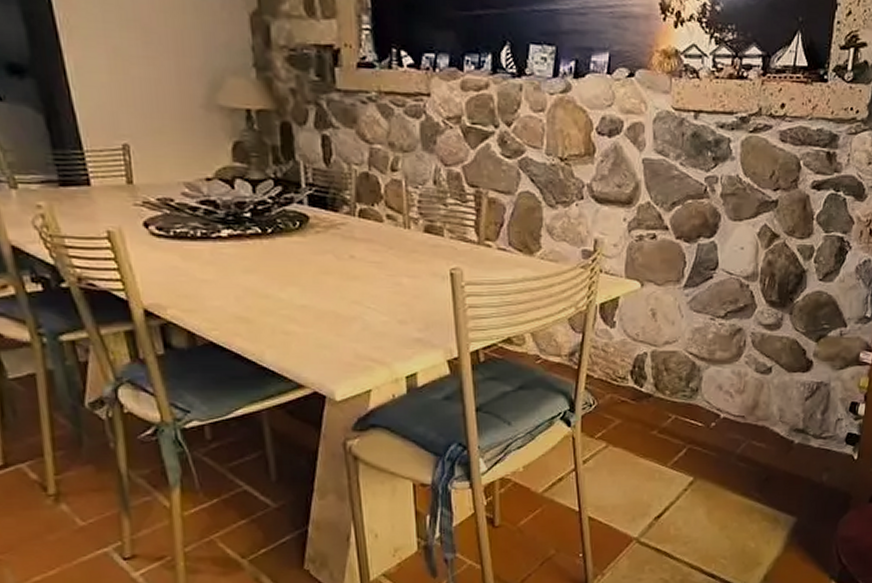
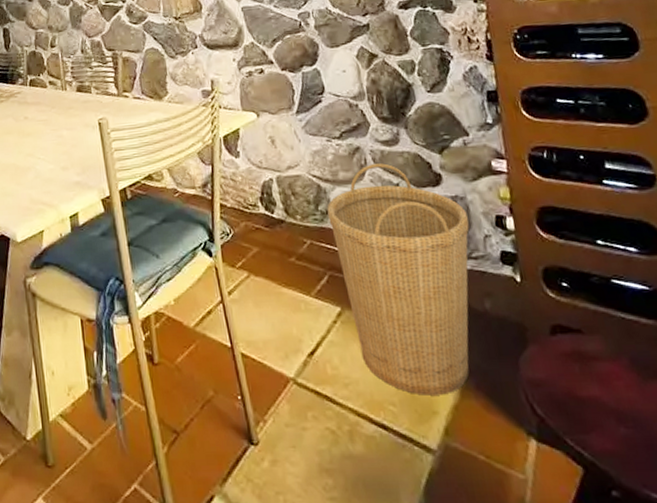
basket: none [697,346,827,551] -> present [327,163,470,396]

